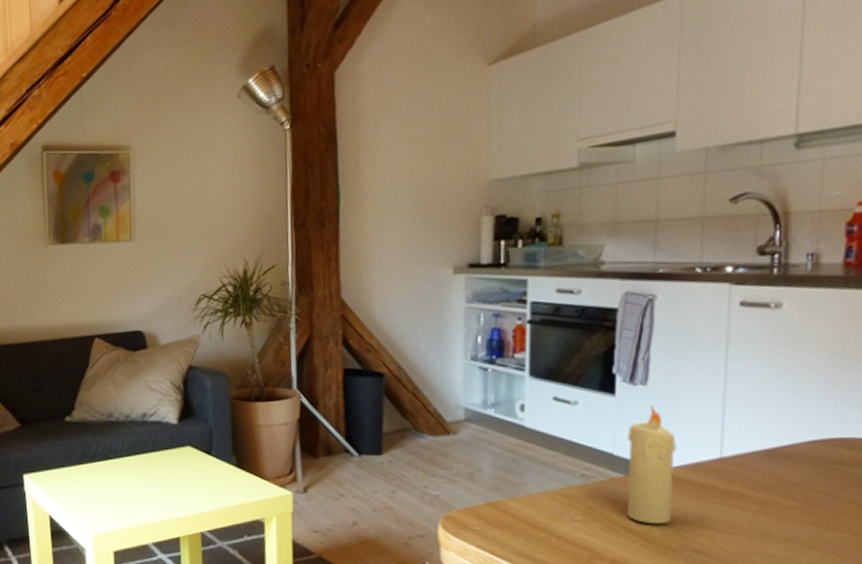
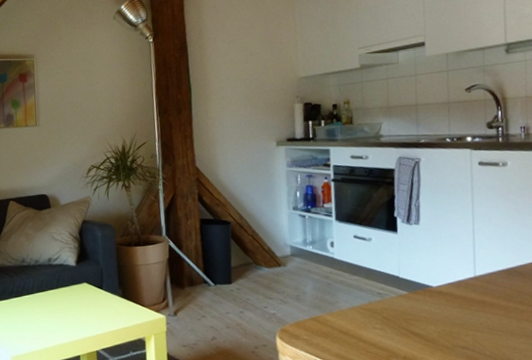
candle: present [626,405,677,525] -> none [408,239,444,329]

